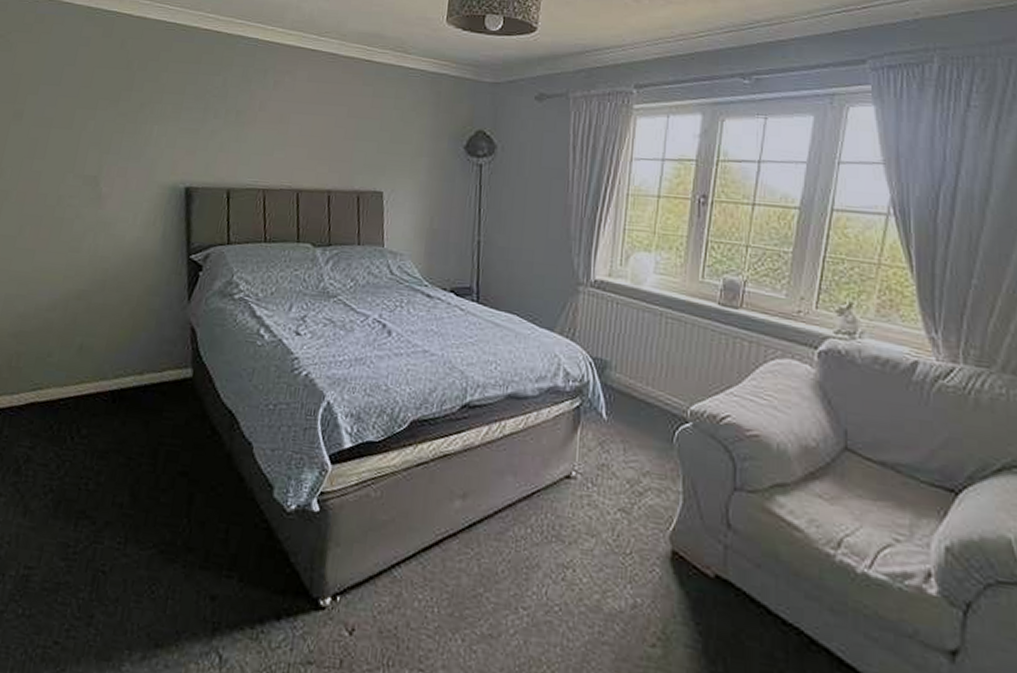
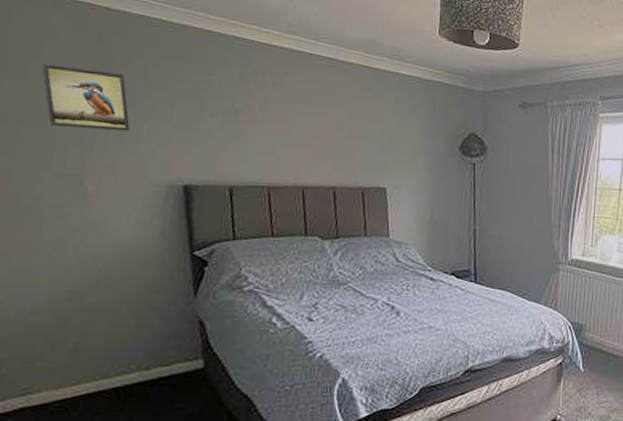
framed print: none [72,69,142,134] -> present [41,62,130,132]

